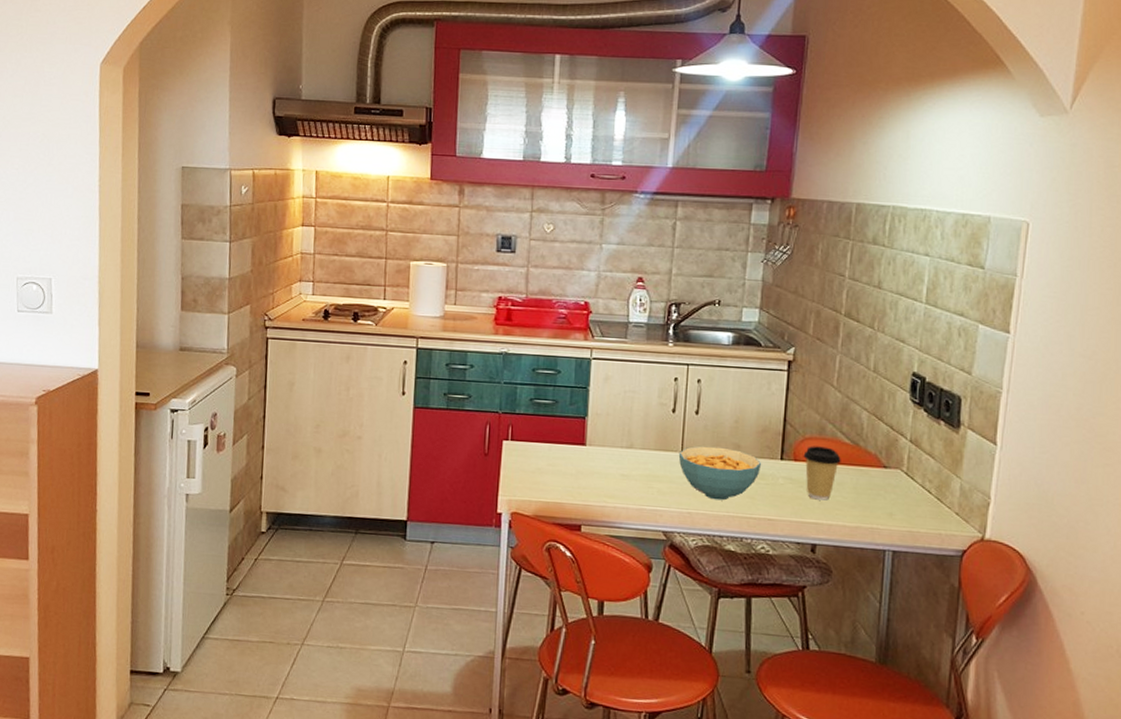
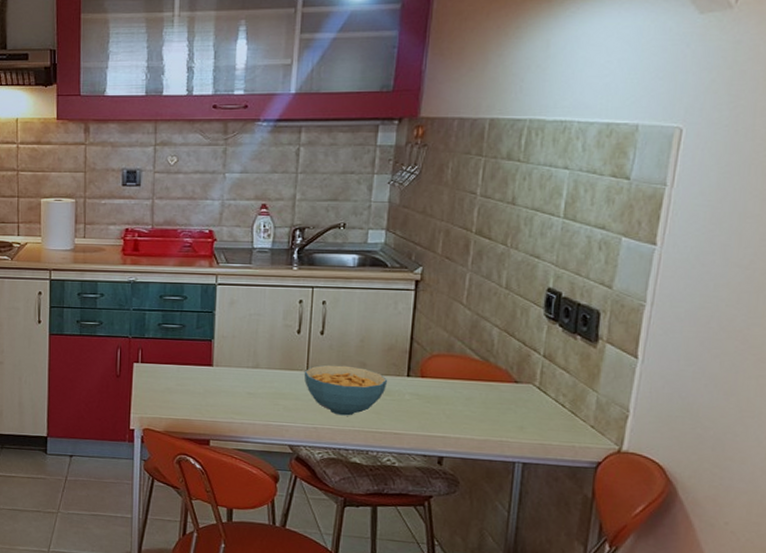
coffee cup: present [803,446,841,501] -> none [430,362,470,415]

